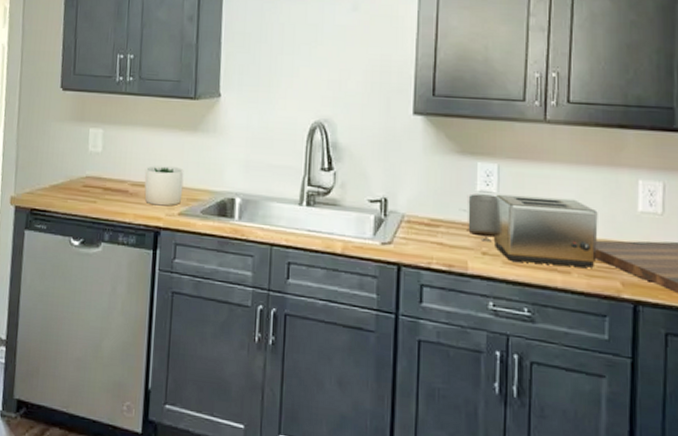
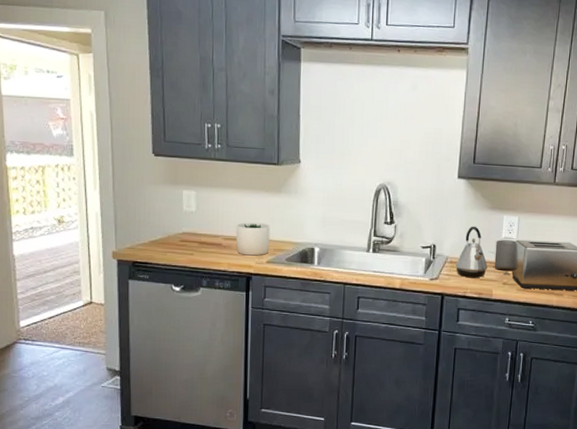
kettle: none [415,175,459,245] -> present [456,226,487,278]

